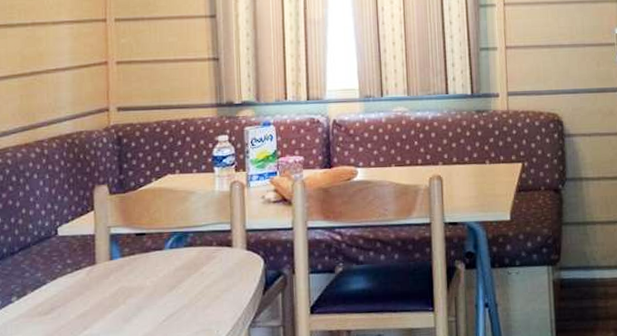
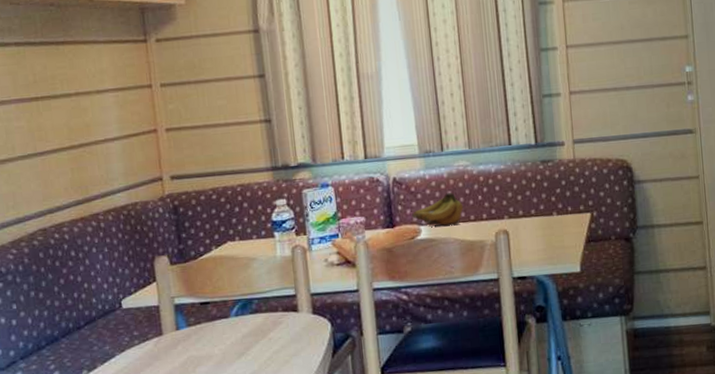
fruit: none [349,137,400,170] -> present [411,193,464,227]

